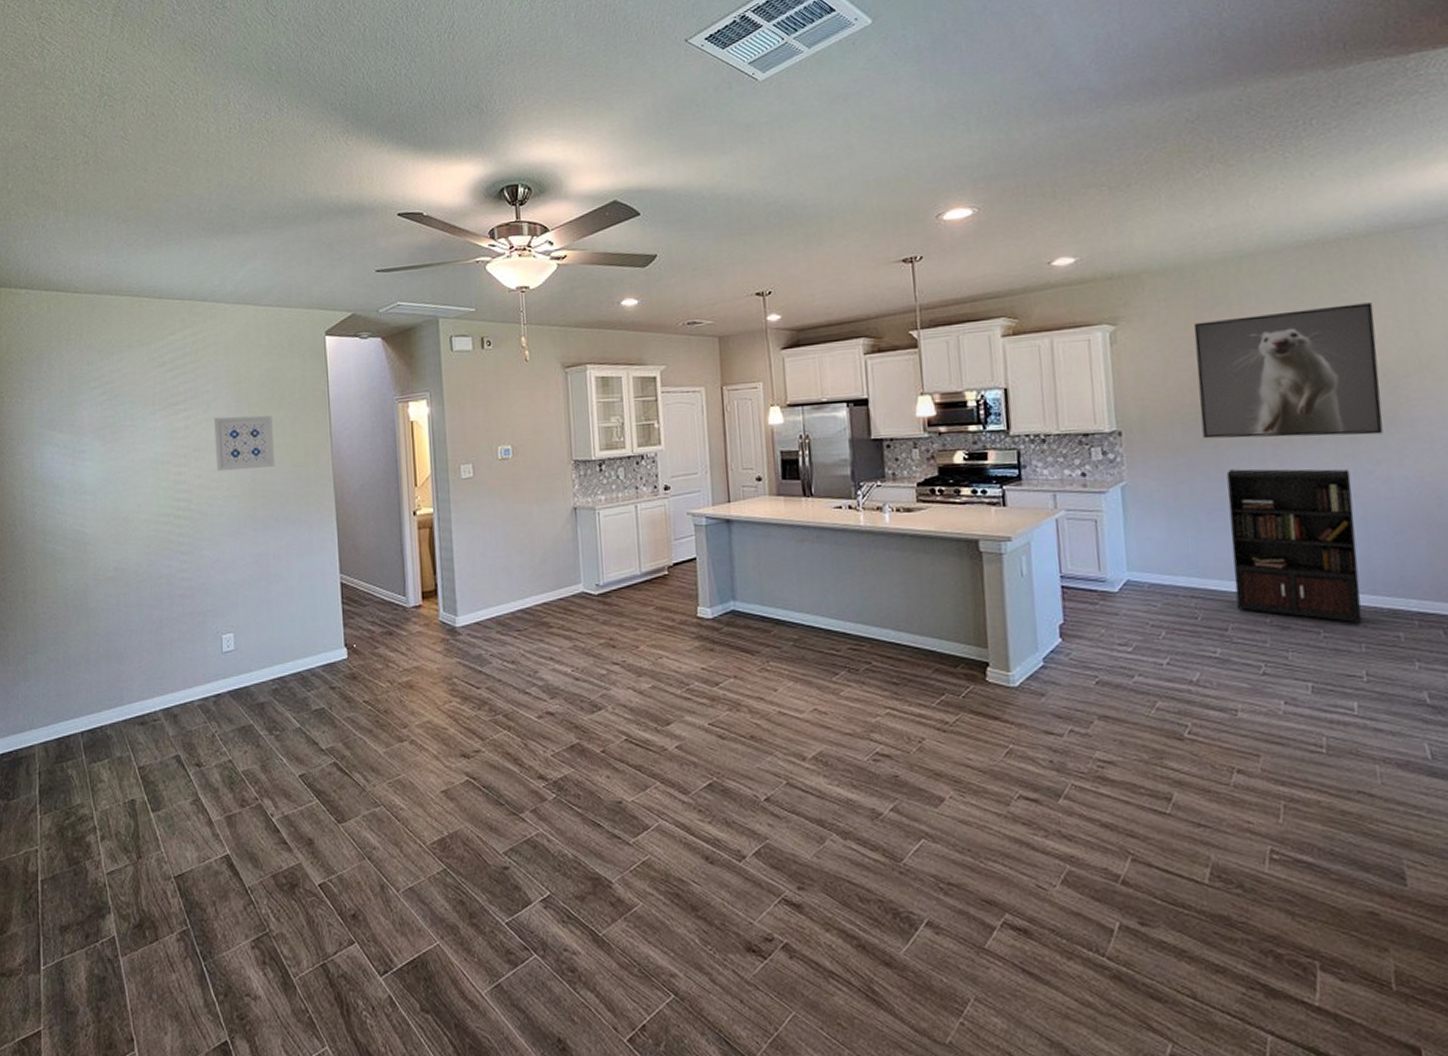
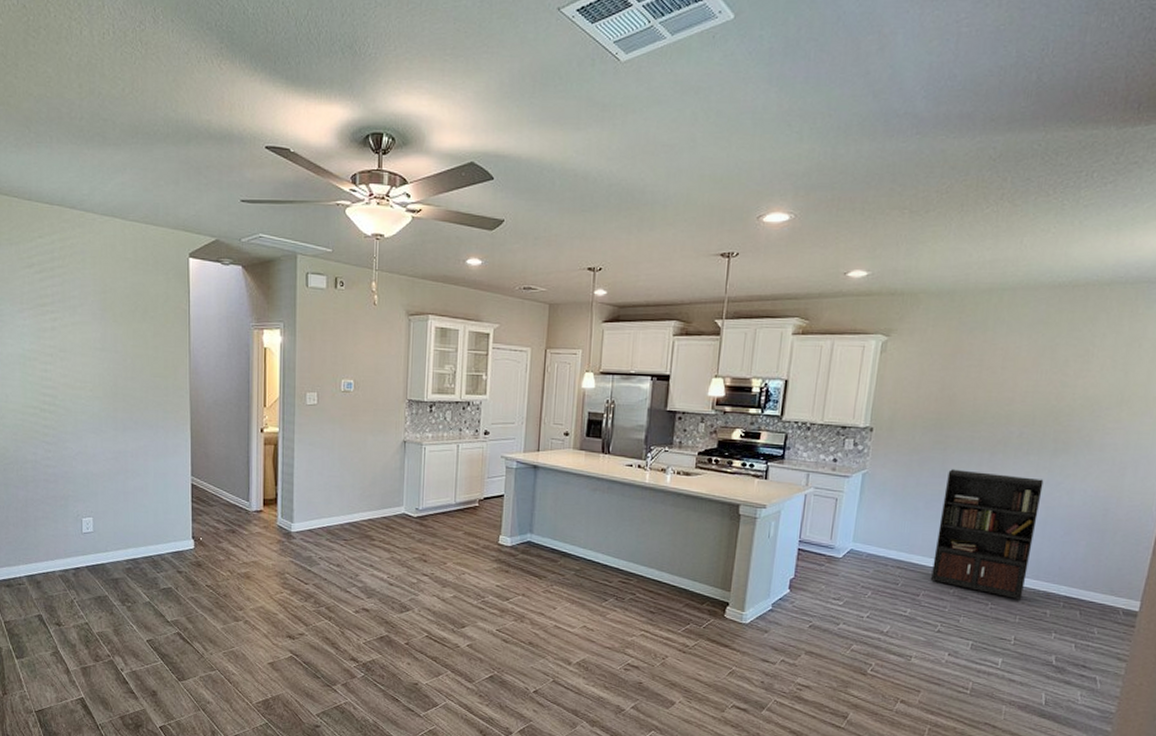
wall art: present [214,415,276,472] -> none [80,322,137,375]
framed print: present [1193,302,1383,439] -> none [937,342,1099,454]

